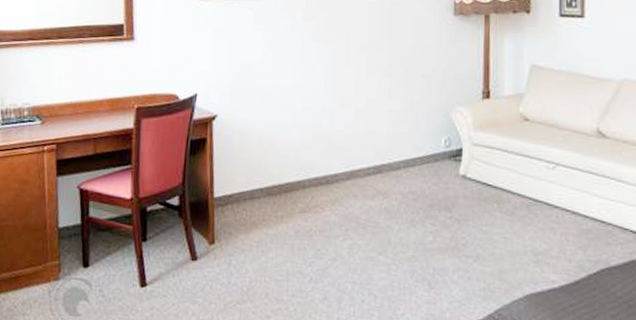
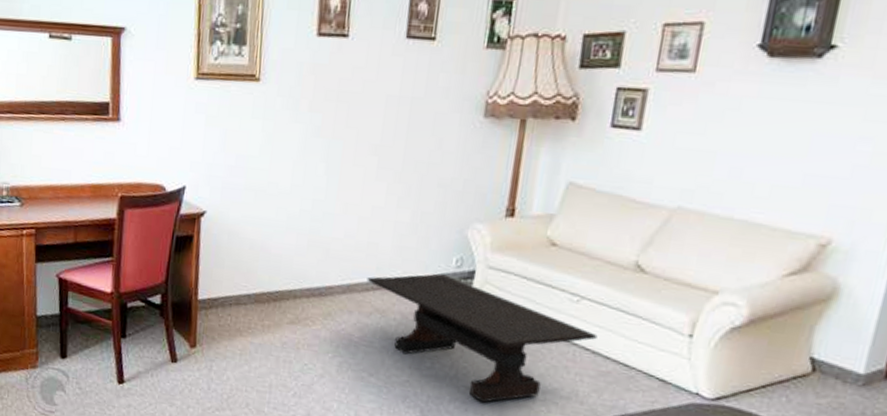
coffee table: none [368,154,575,269] -> present [367,274,598,403]

